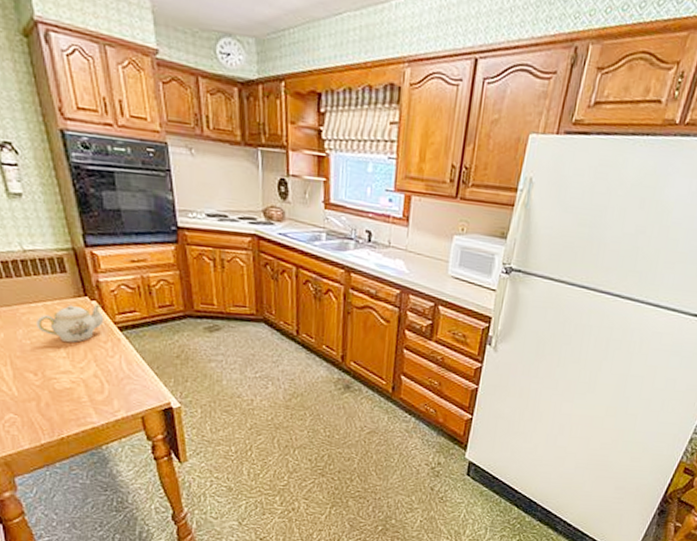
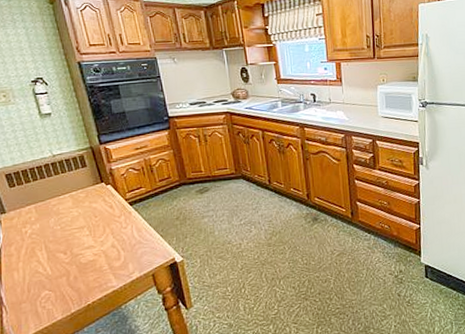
teapot: present [37,304,104,342] -> none [65,187,118,222]

